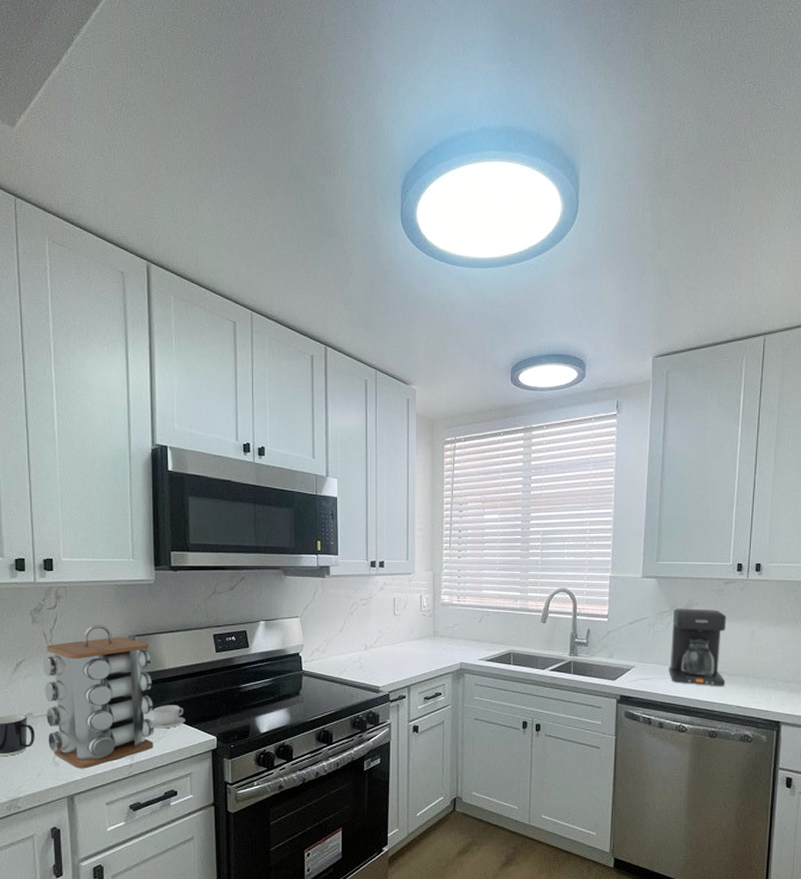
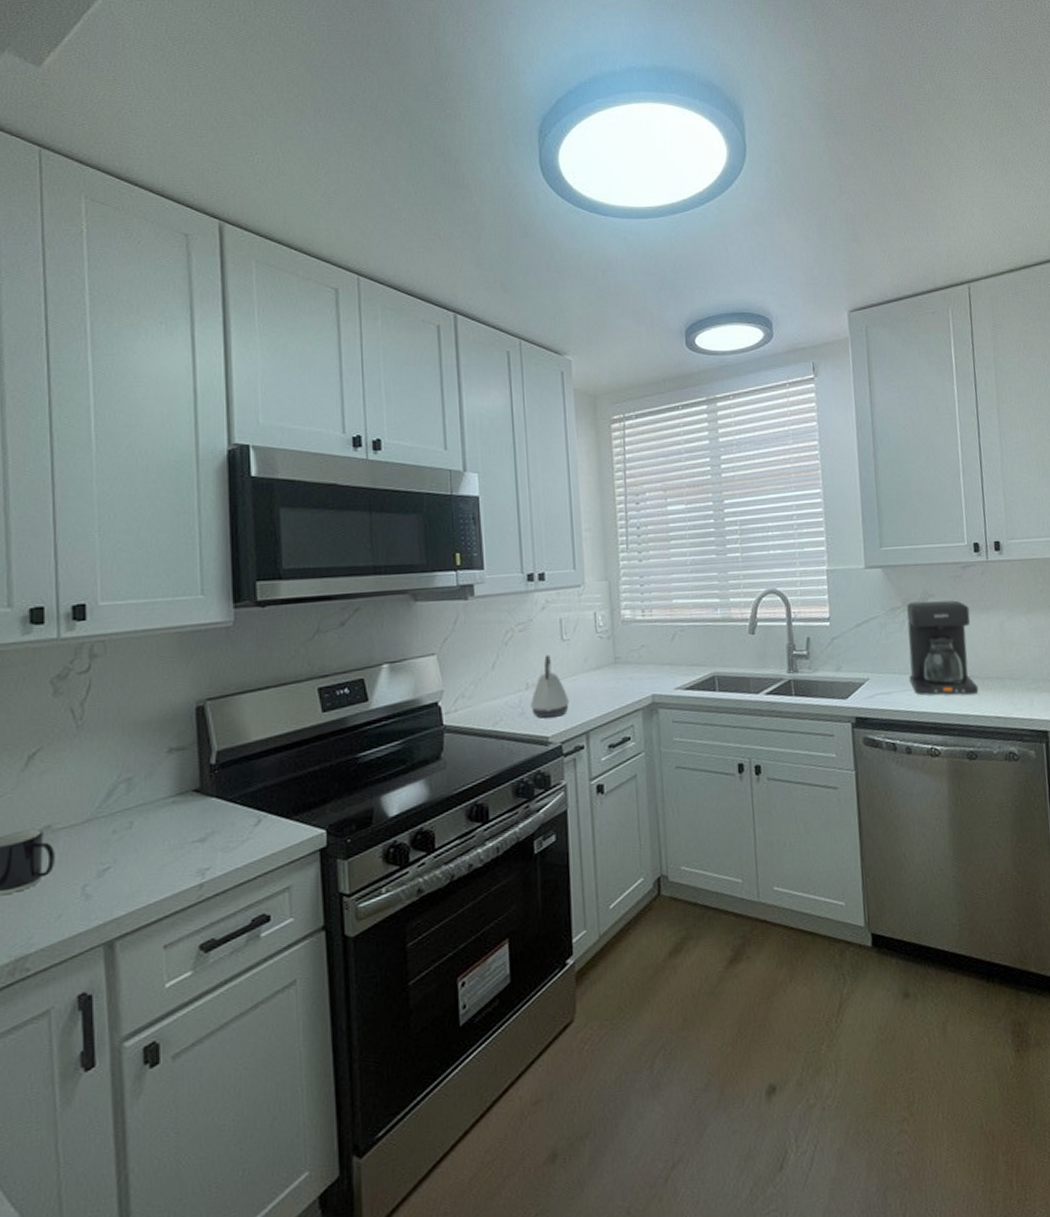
spice rack: present [43,624,155,769] -> none [68,688,236,900]
teacup: present [151,705,186,729] -> none [230,791,281,828]
kettle: none [367,625,396,672] -> present [529,655,569,718]

